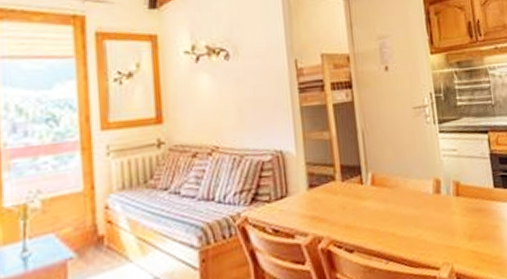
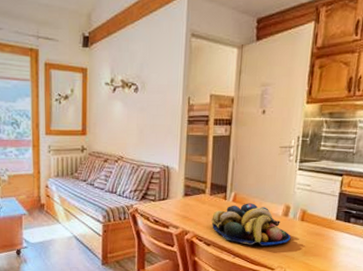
fruit bowl: none [349,183,450,241] -> present [211,203,291,246]

